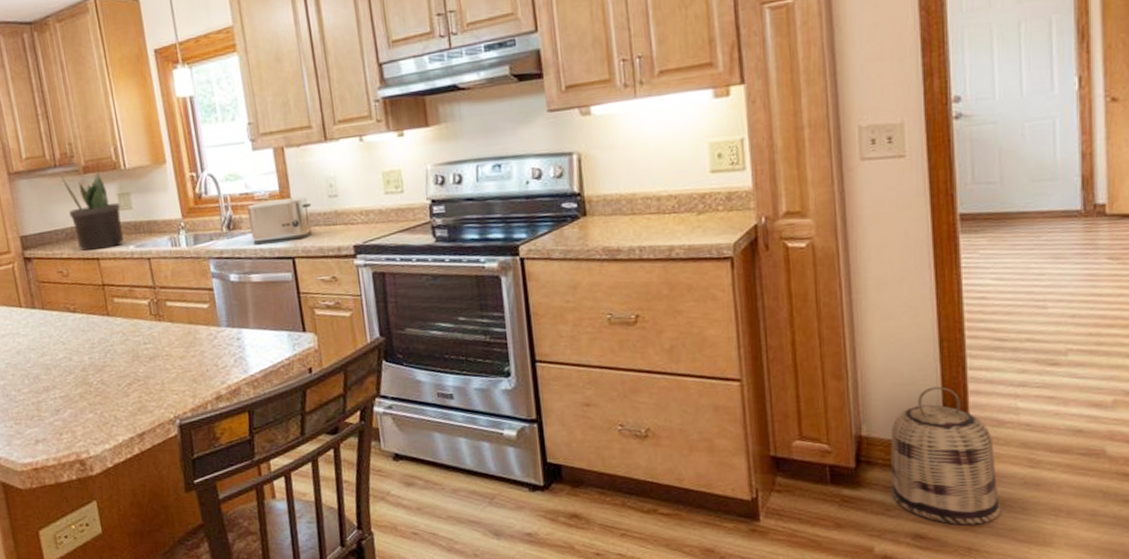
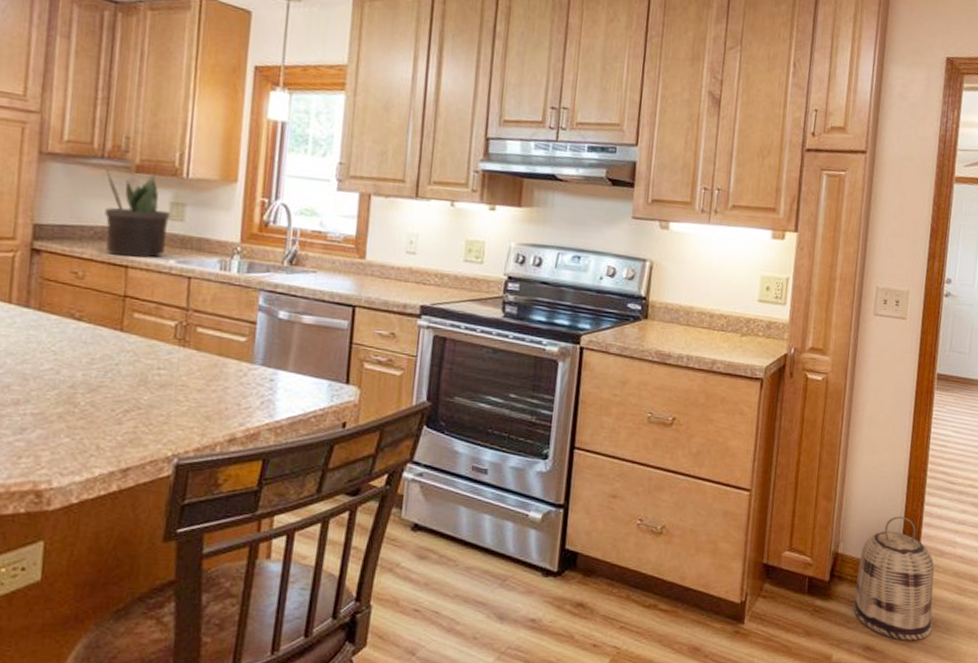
toaster: present [247,195,313,245] -> none [313,242,387,290]

